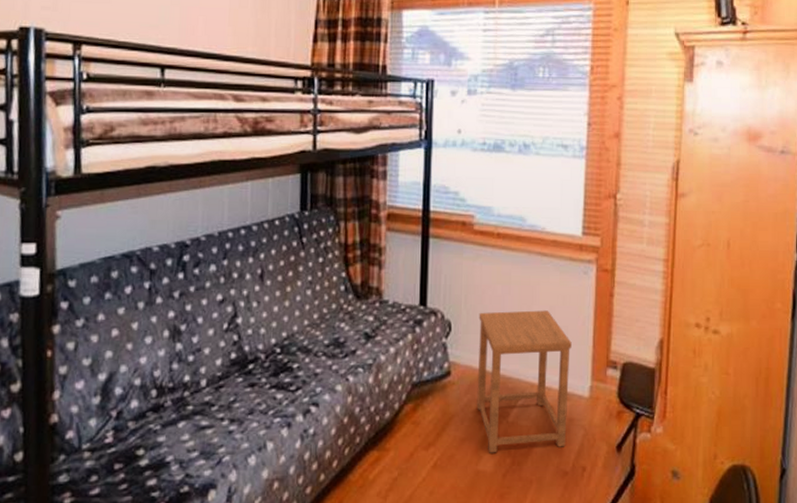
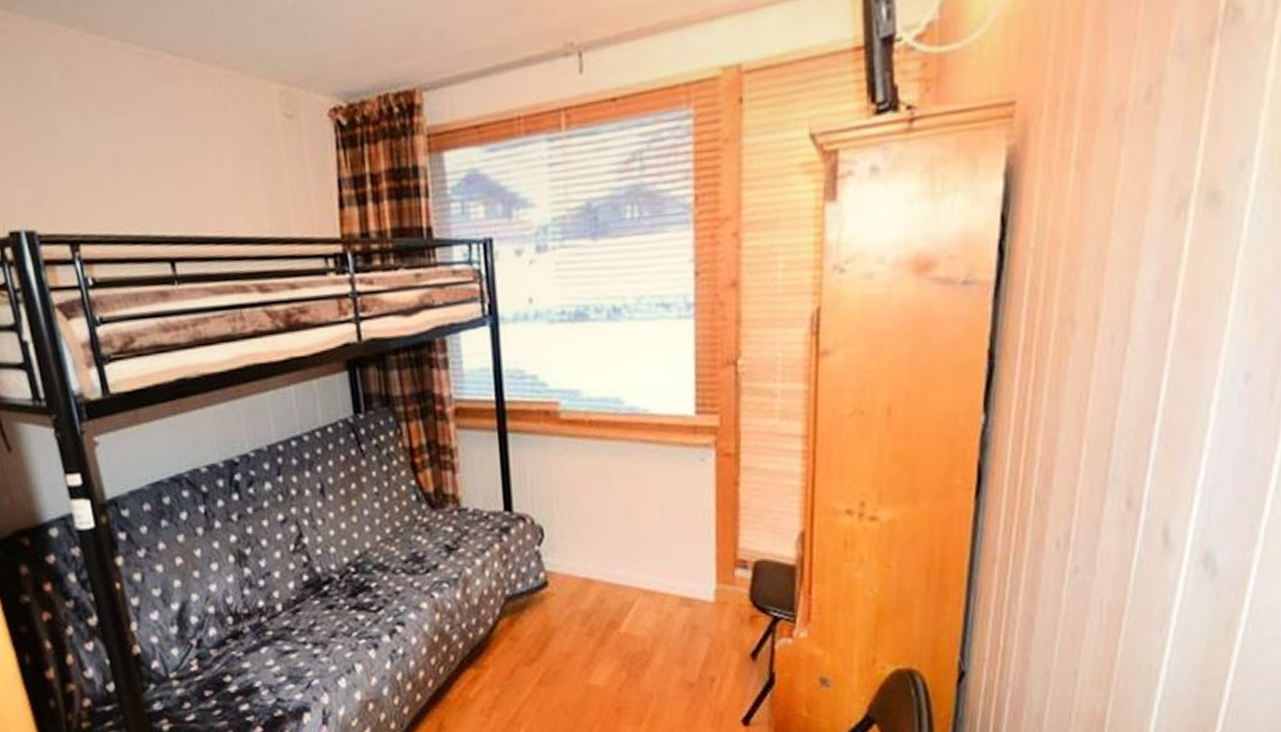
side table: present [476,310,572,453] -> none [575,507,690,667]

